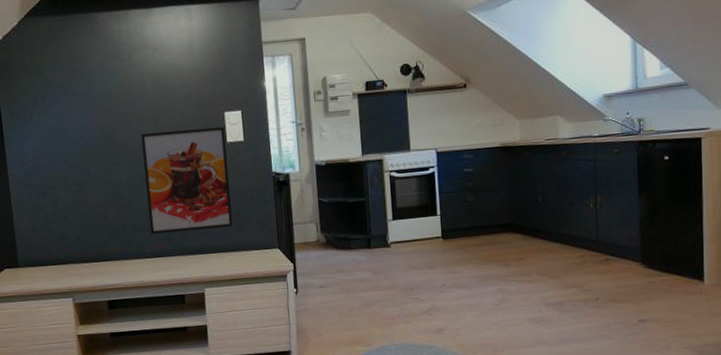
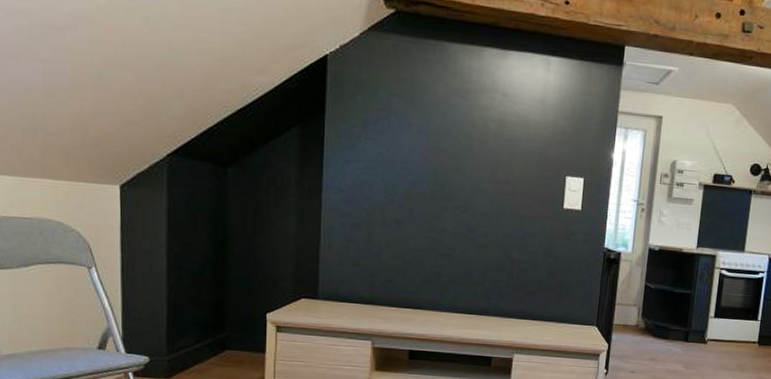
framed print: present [140,126,233,234] -> none [467,181,563,296]

